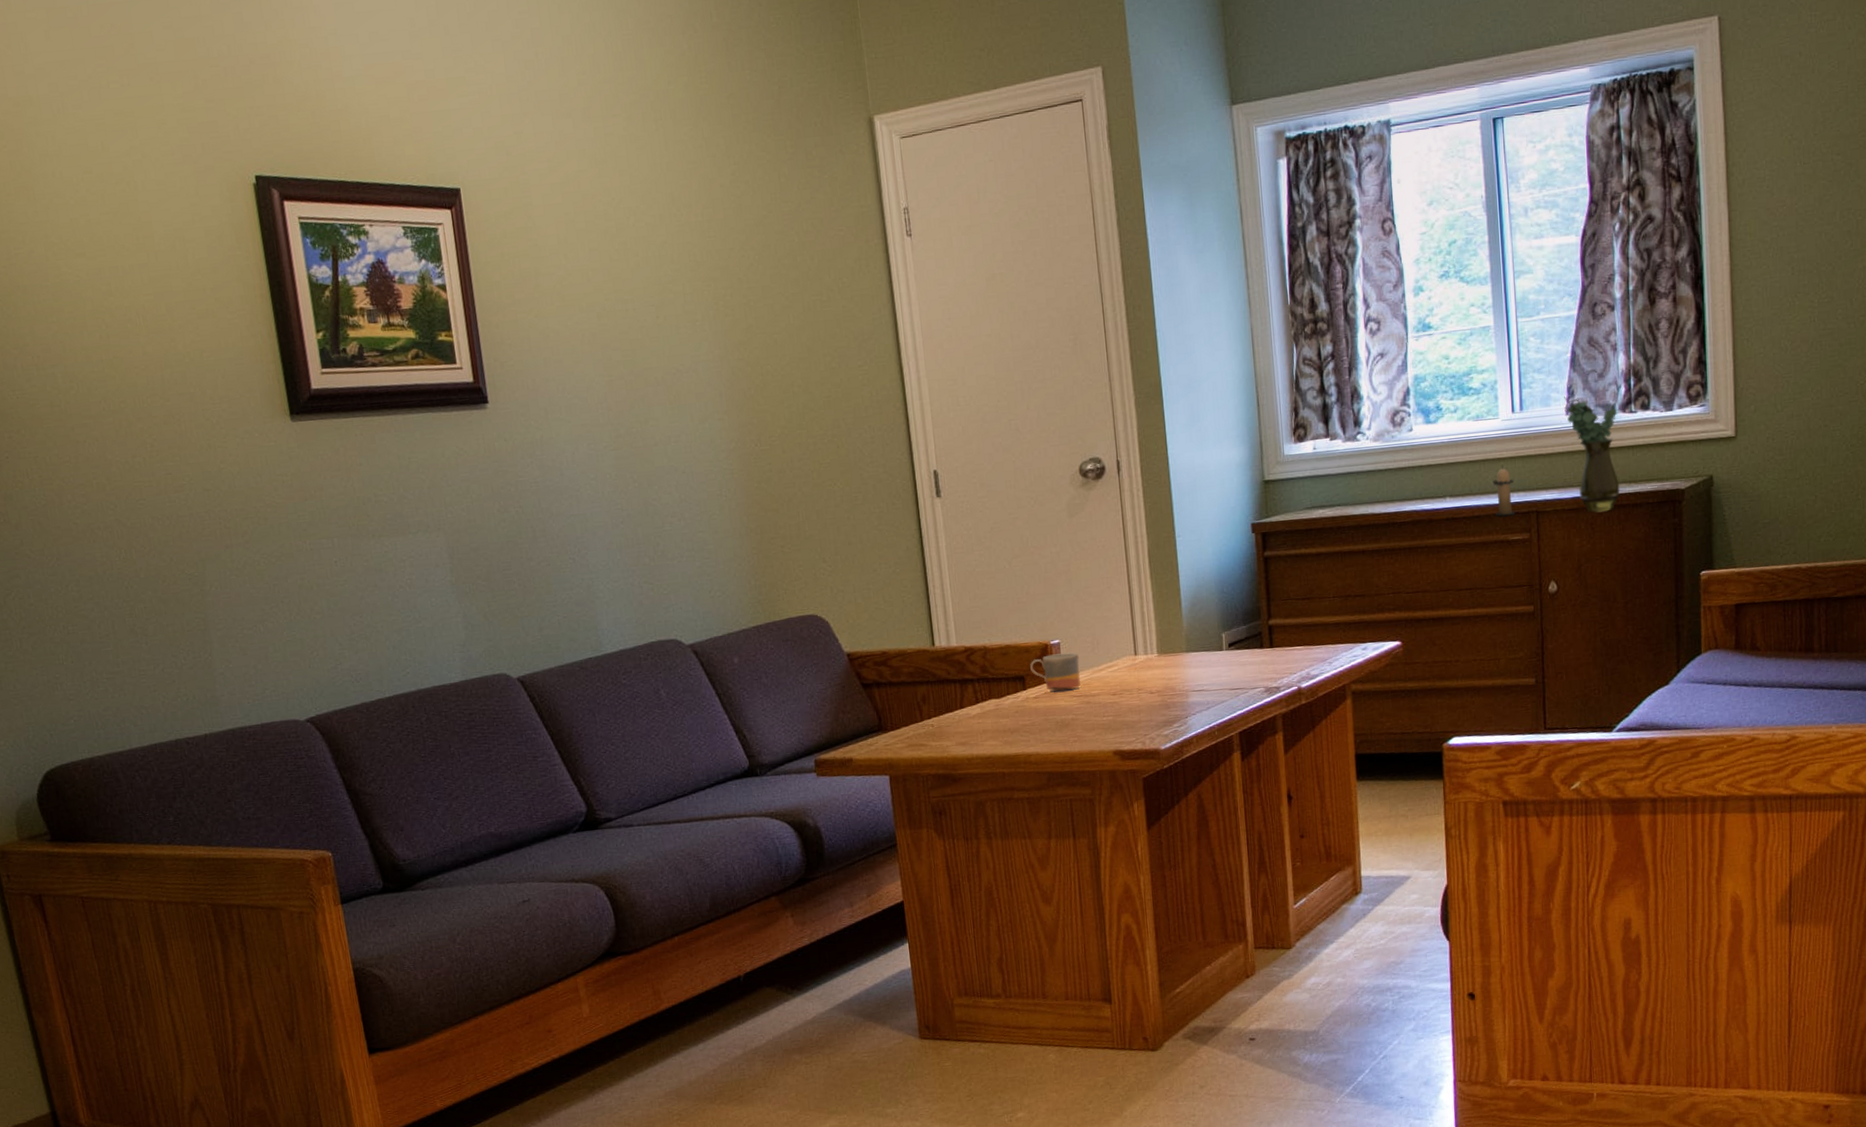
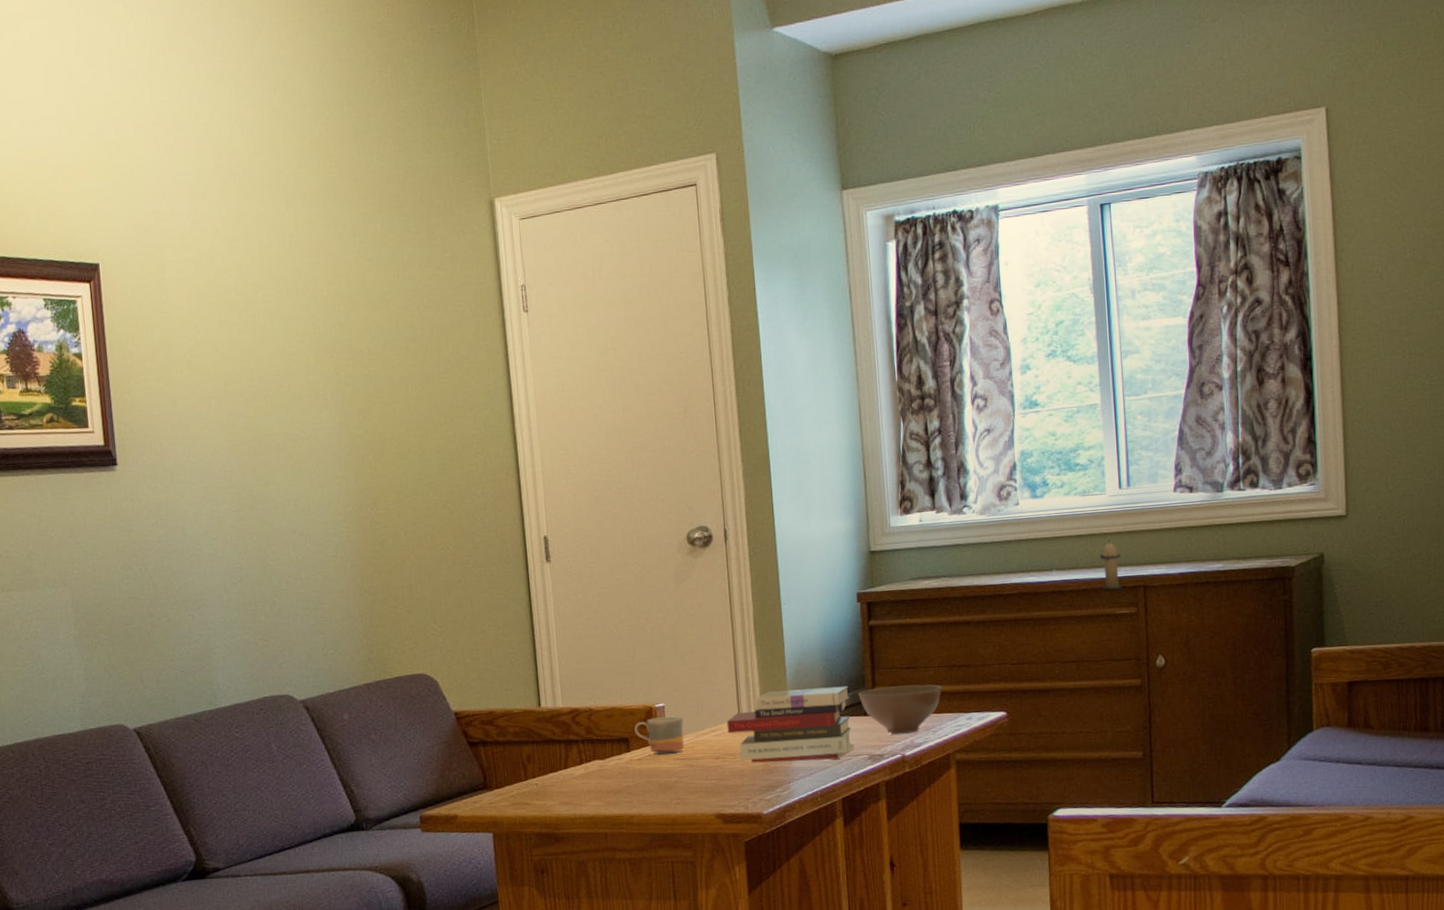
books: none [1123,618,1251,699] -> present [726,686,855,763]
bowl: none [1254,615,1338,666] -> present [858,684,943,734]
vase: present [1564,396,1620,513] -> none [1171,473,1229,589]

